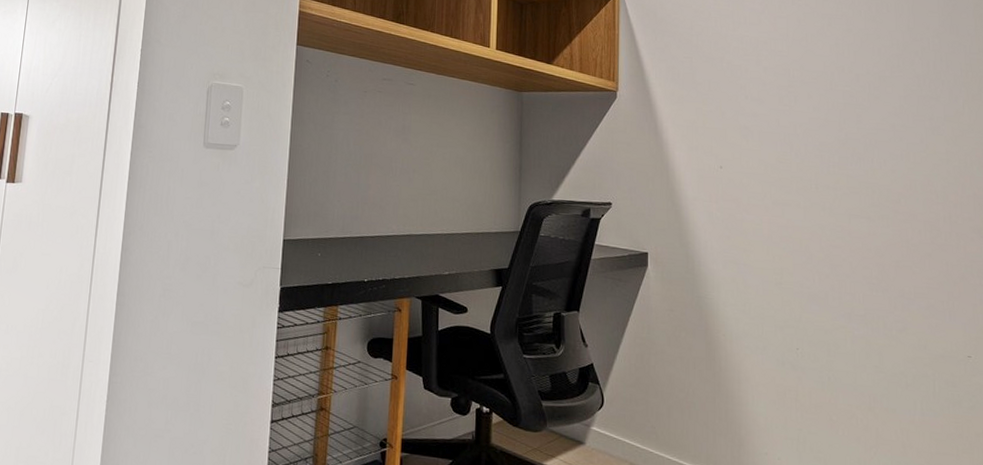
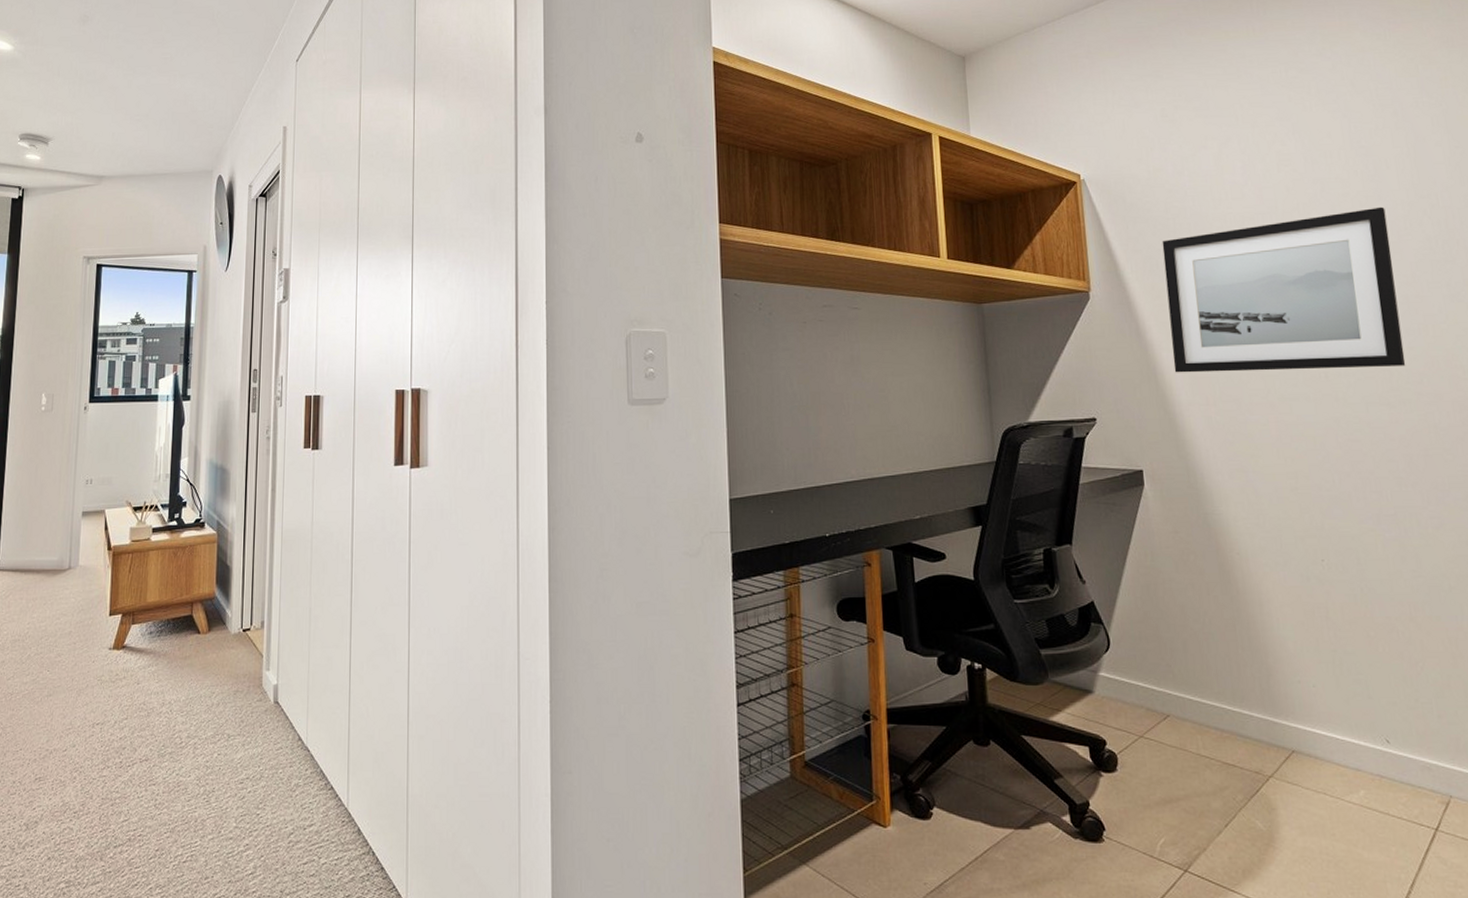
wall art: none [684,44,887,186] -> present [1162,206,1406,373]

